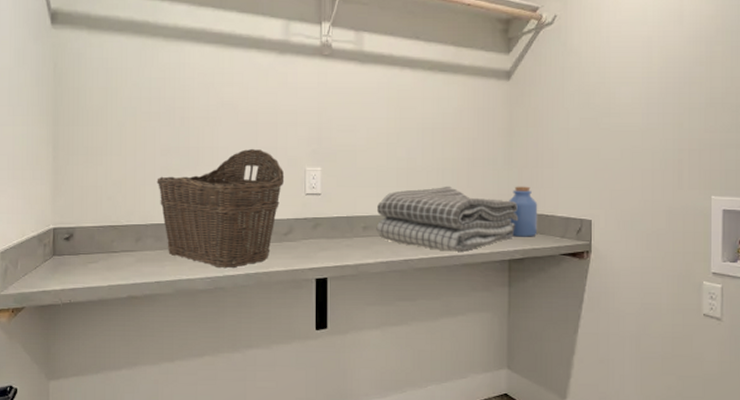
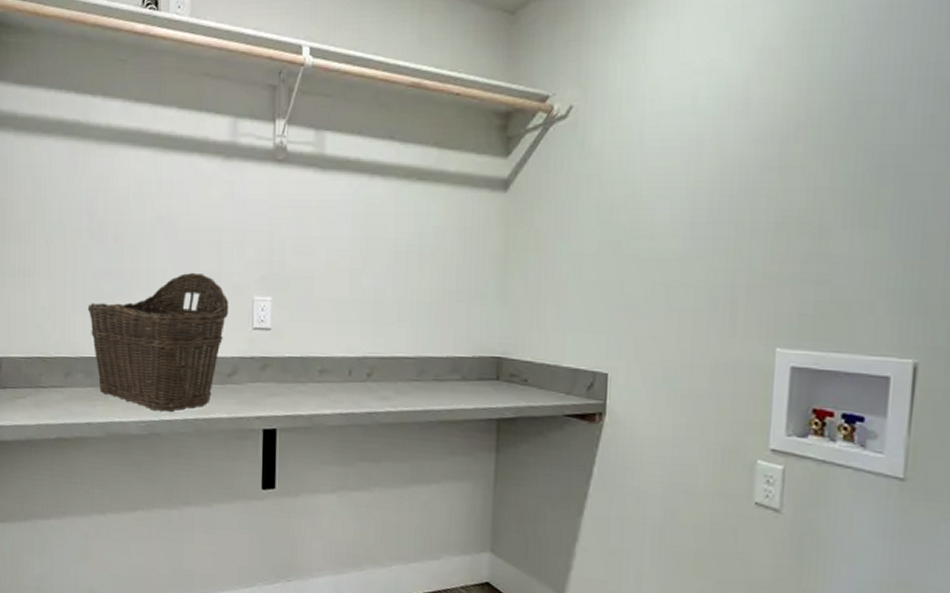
towel: present [376,186,519,252] -> none [335,323,512,406]
jar: present [509,186,538,237] -> none [500,327,538,392]

